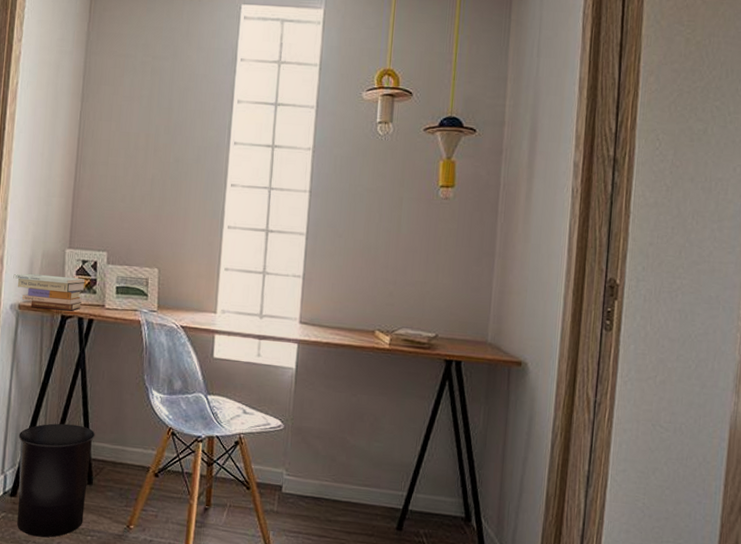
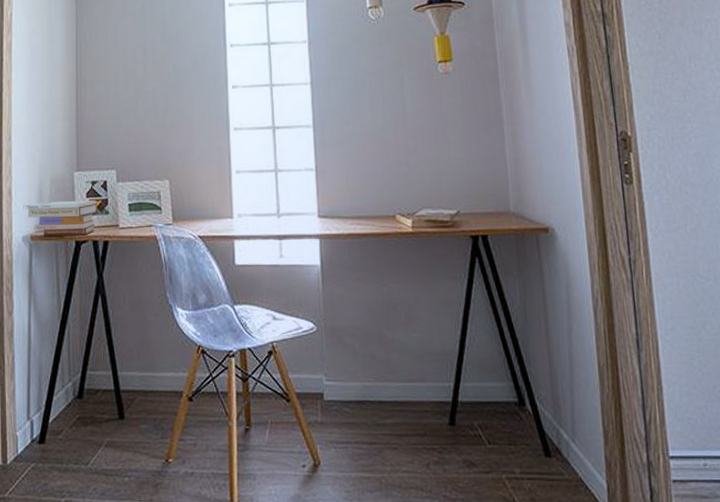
waste bin: present [17,423,96,538] -> none [42,355,122,485]

